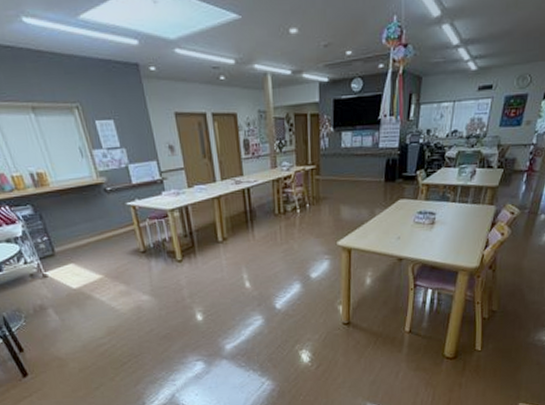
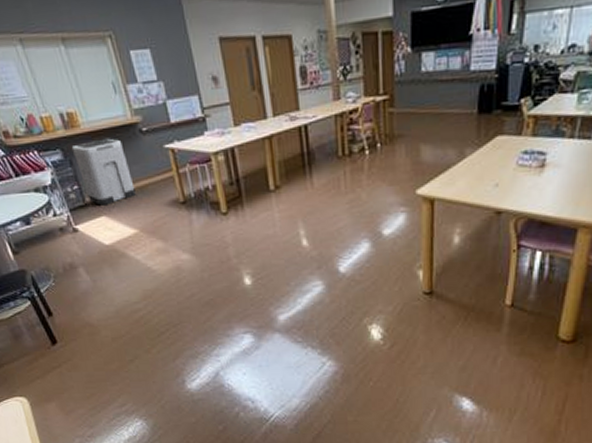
trash can: none [41,196,101,255] -> present [71,138,136,206]

